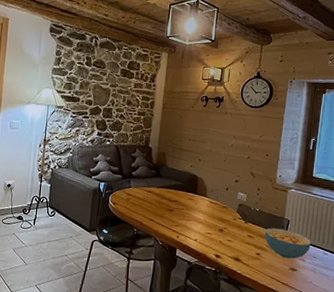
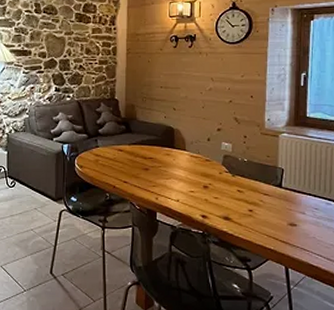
cereal bowl: present [264,228,311,259] -> none [256,179,311,213]

